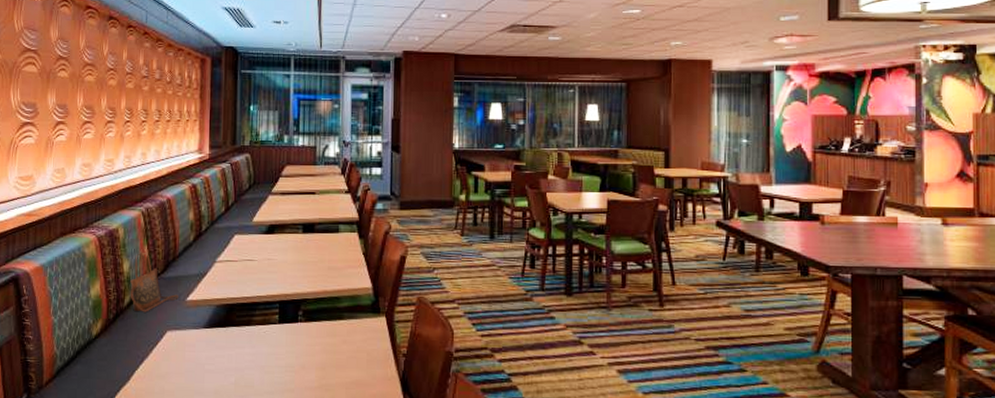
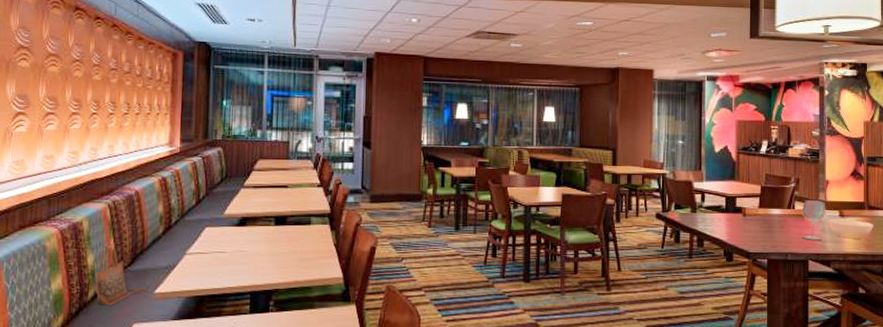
wine glass: none [893,205,925,253] -> present [801,199,826,241]
bowl: none [926,227,987,251] -> present [827,218,874,239]

